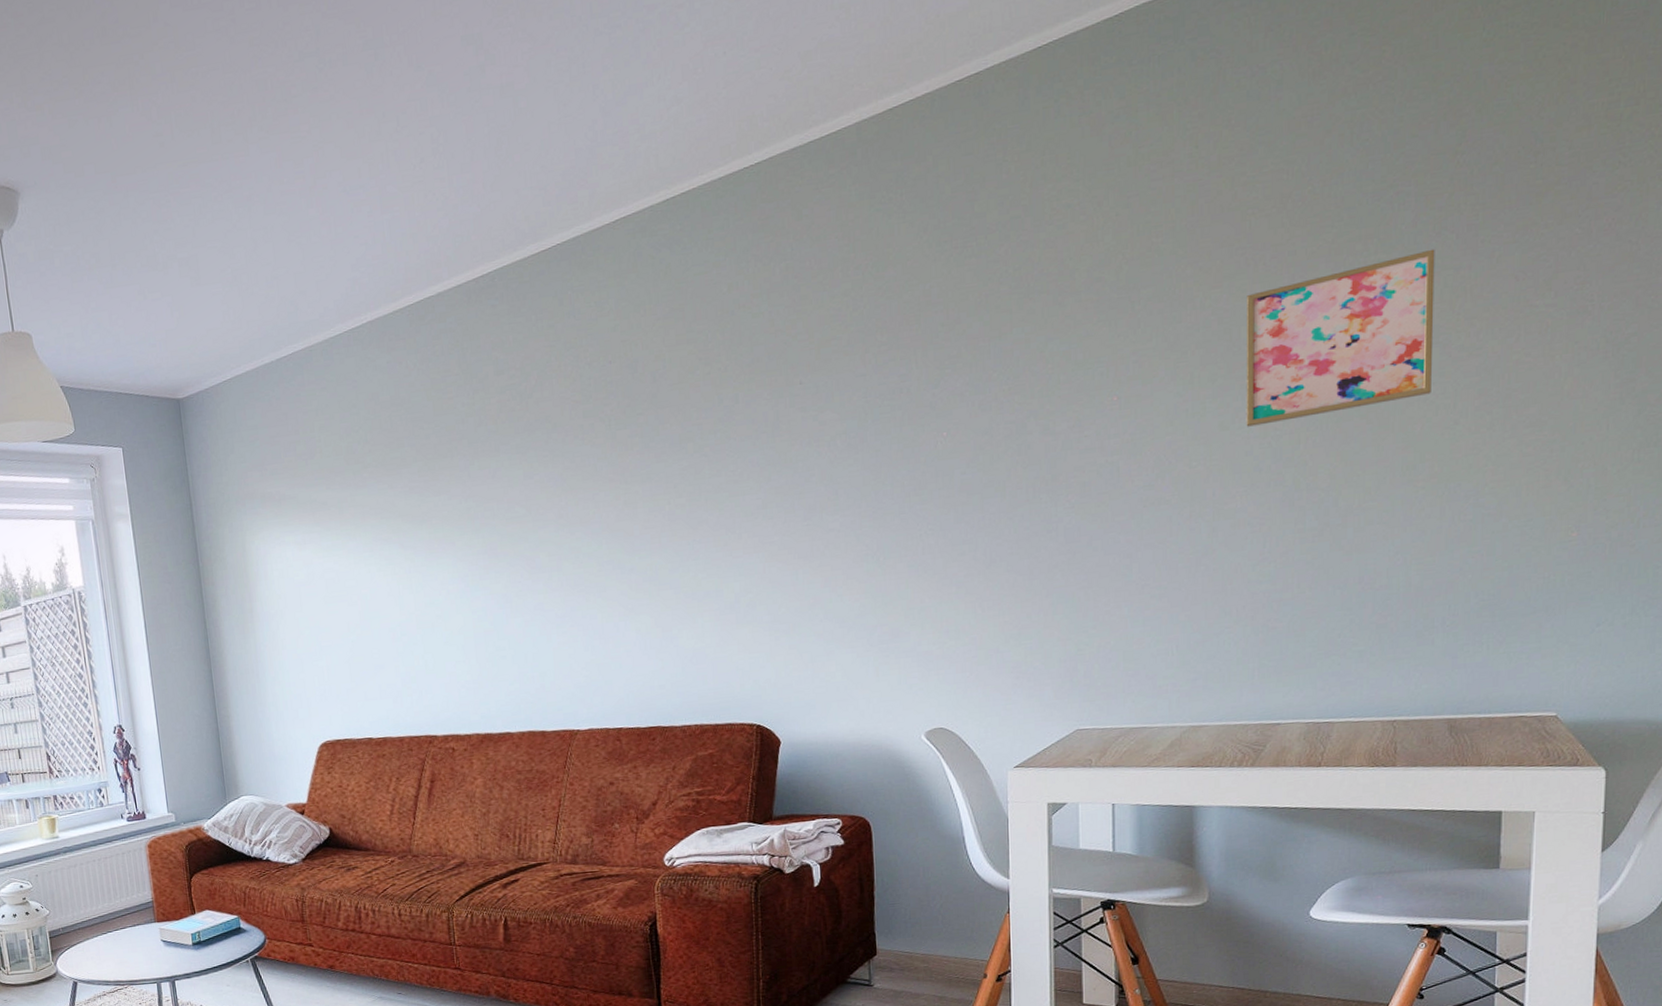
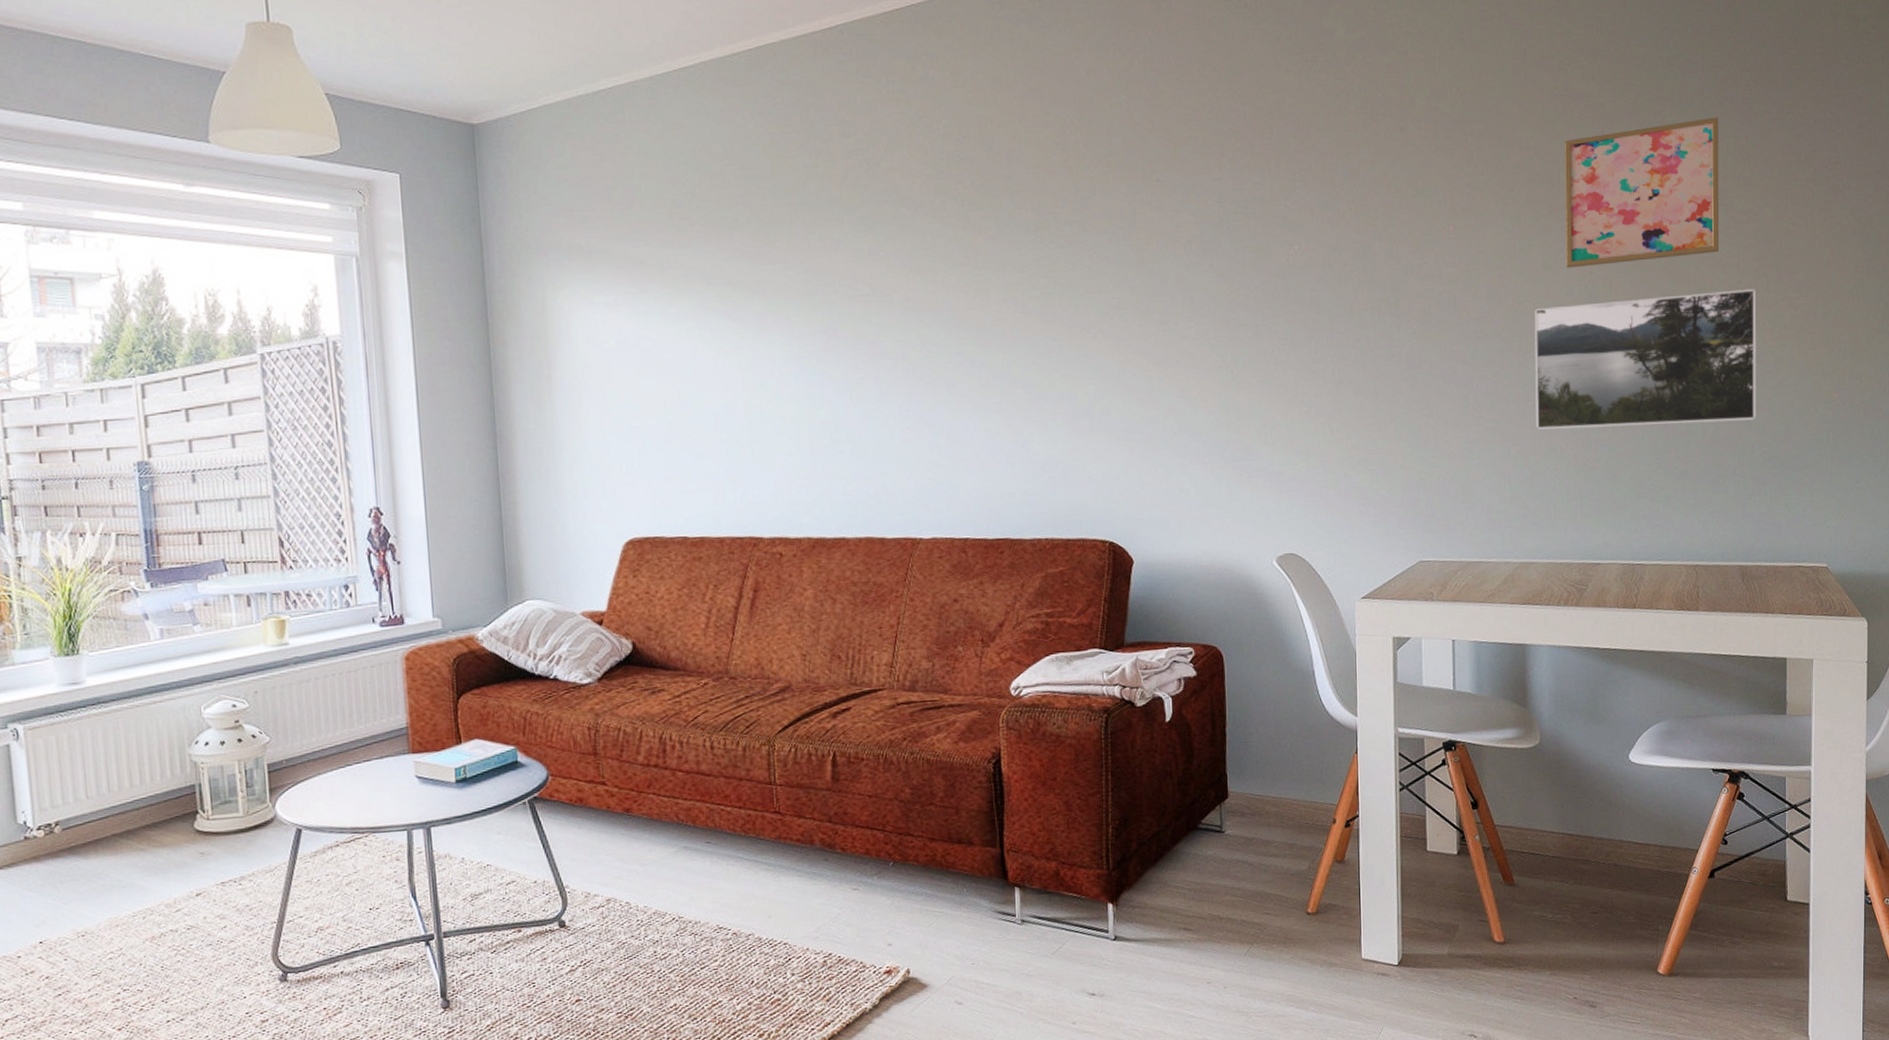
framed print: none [1208,429,1476,594] -> present [1534,289,1757,430]

